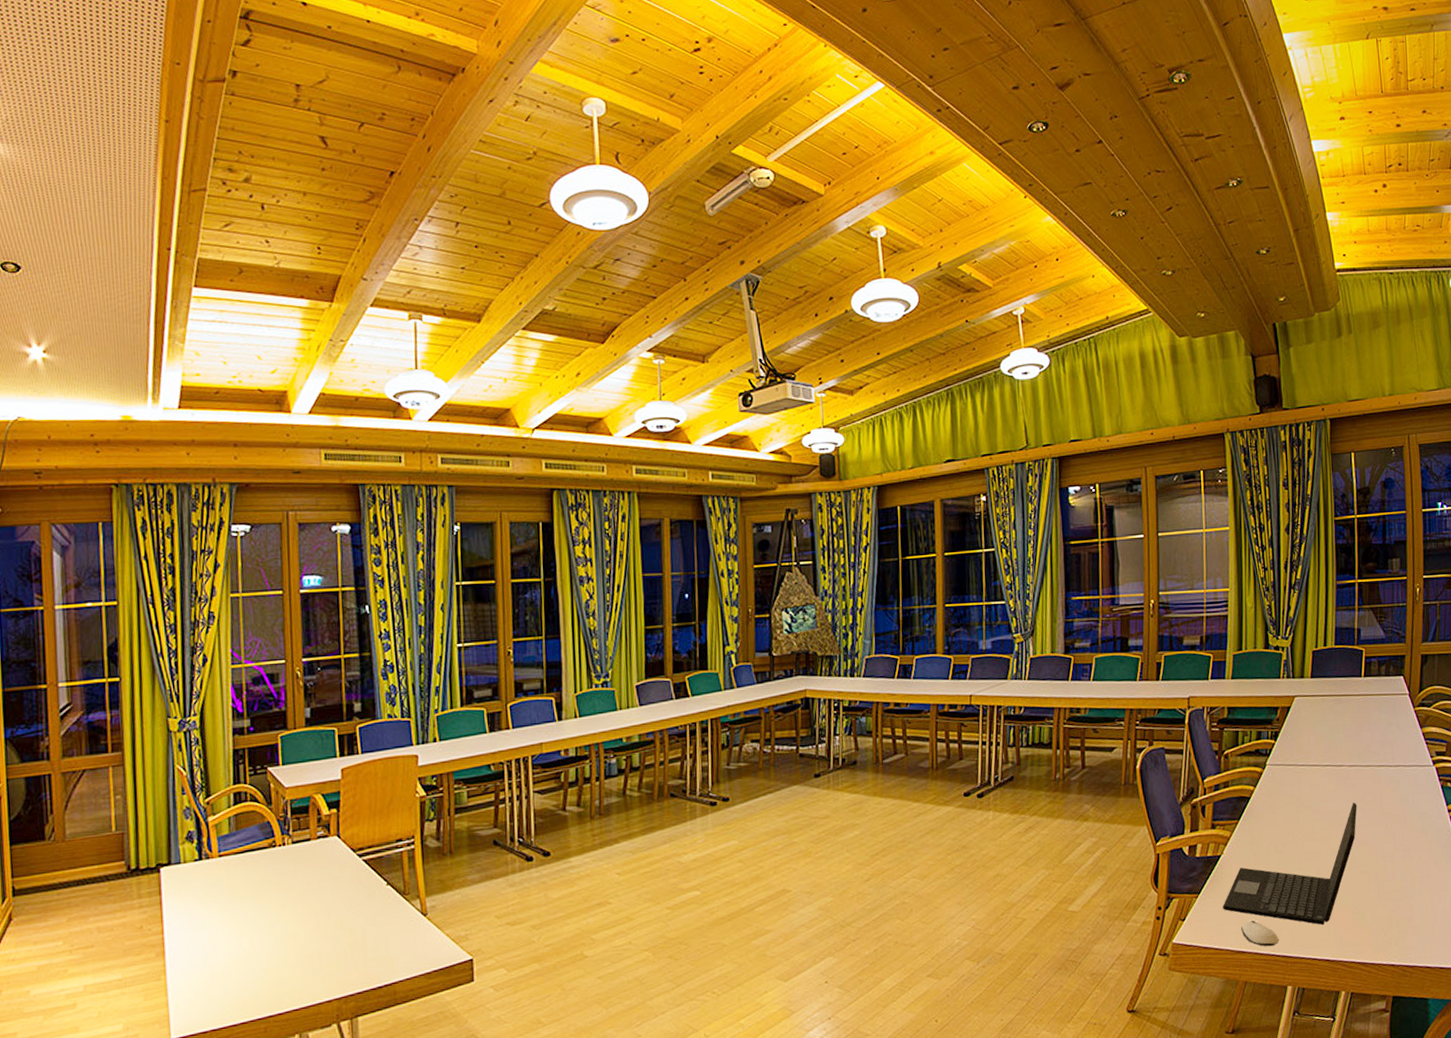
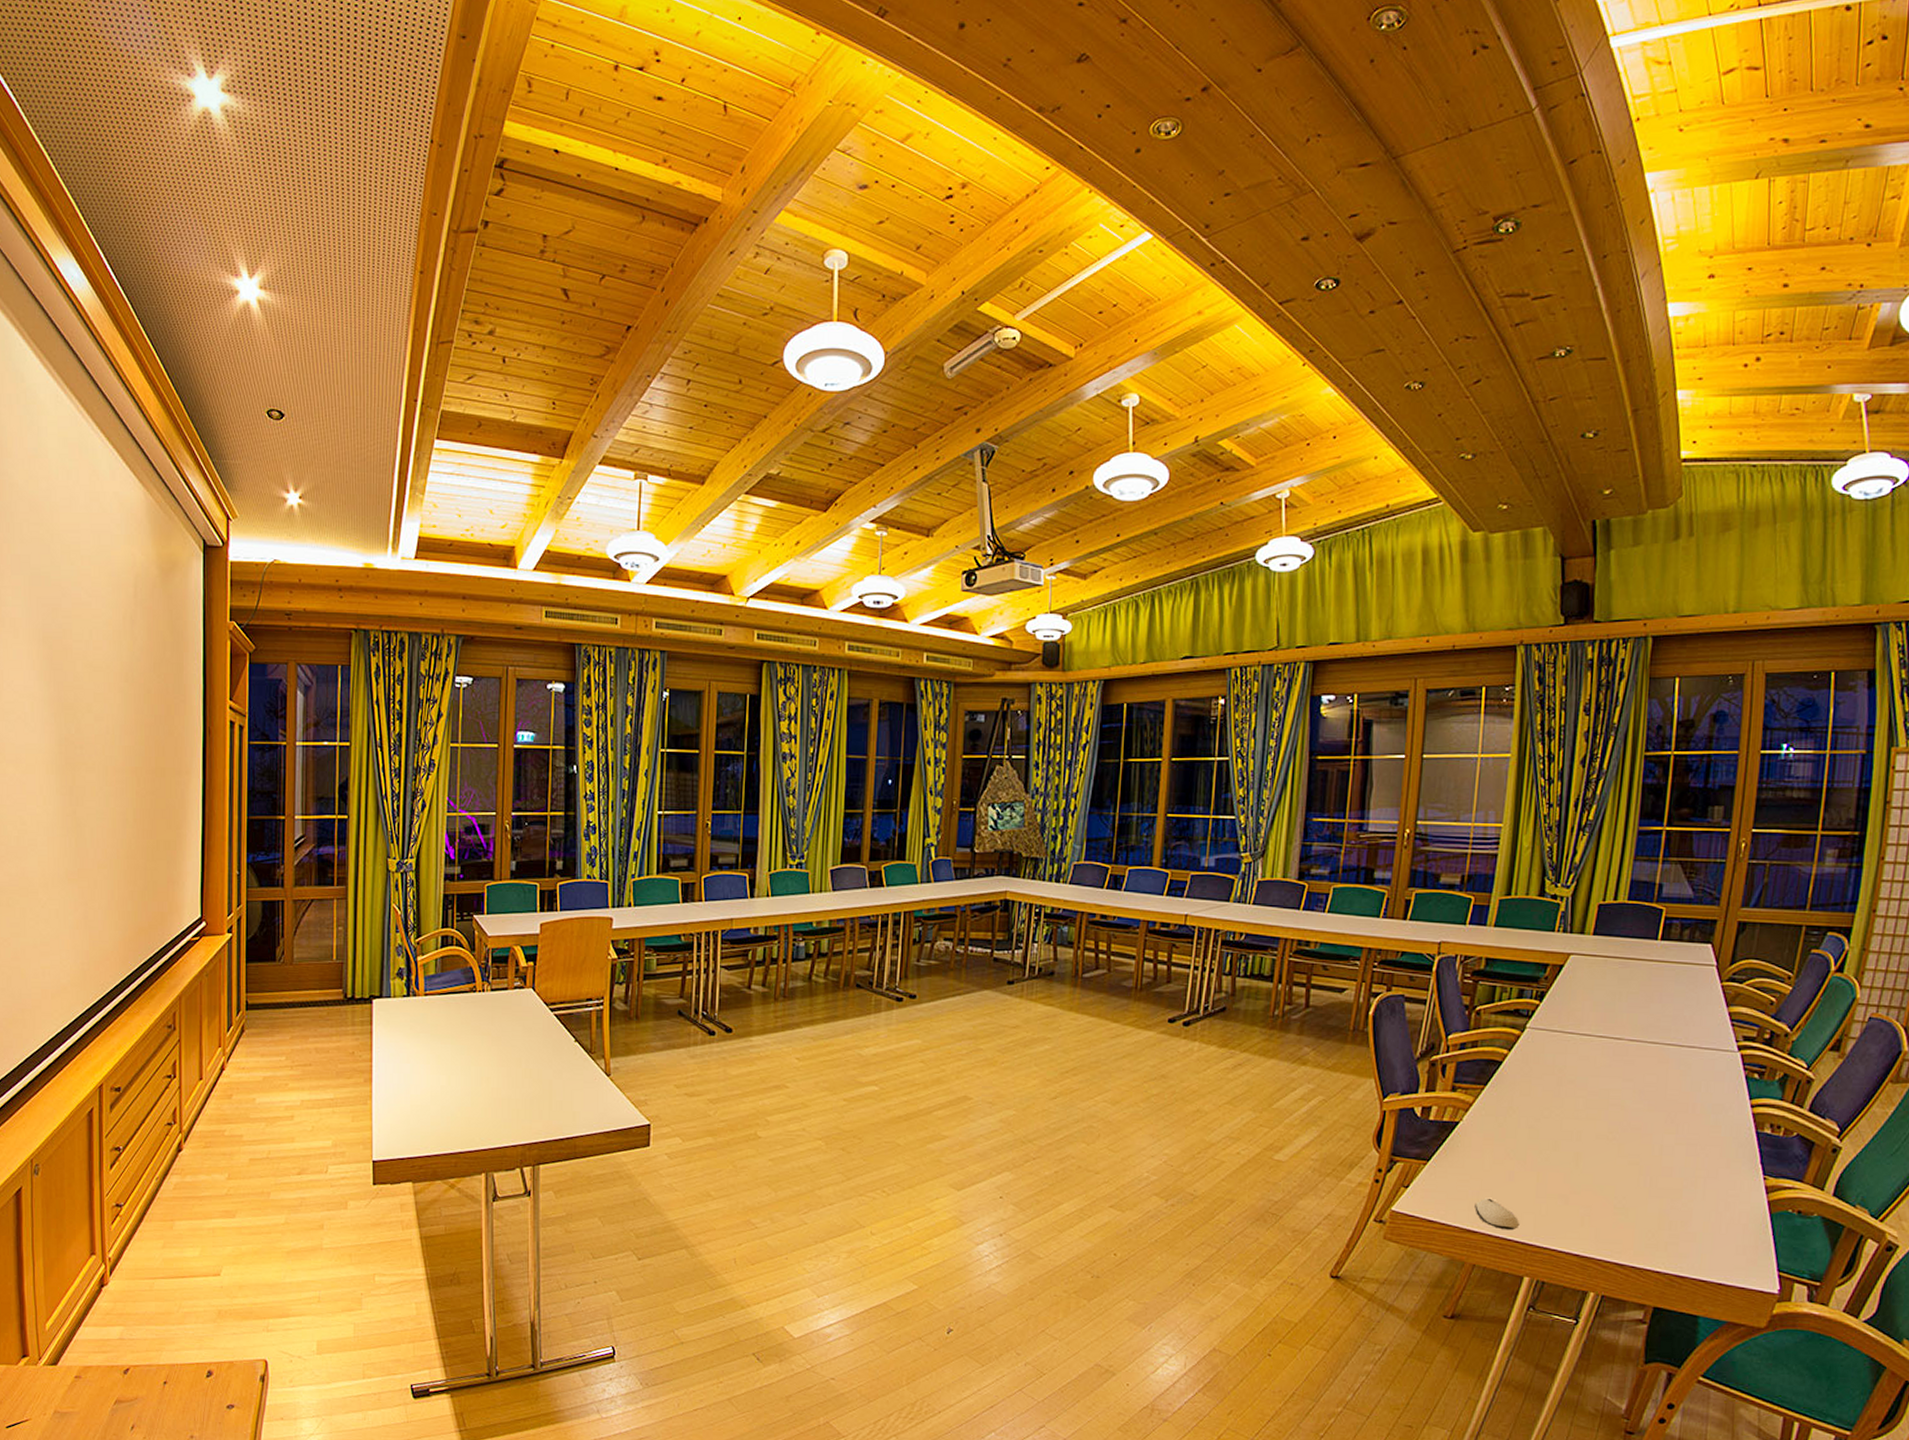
laptop: present [1223,803,1357,925] -> none [1455,1083,1635,1215]

